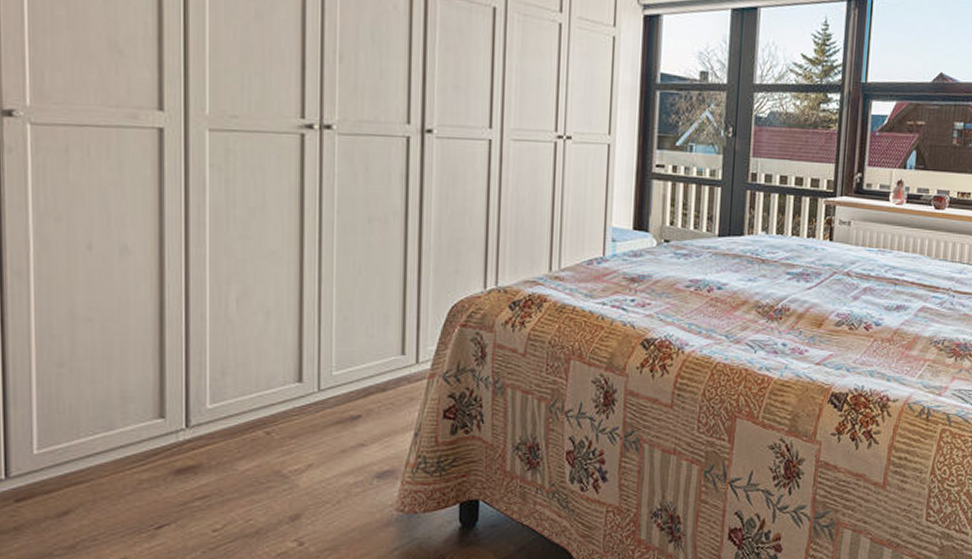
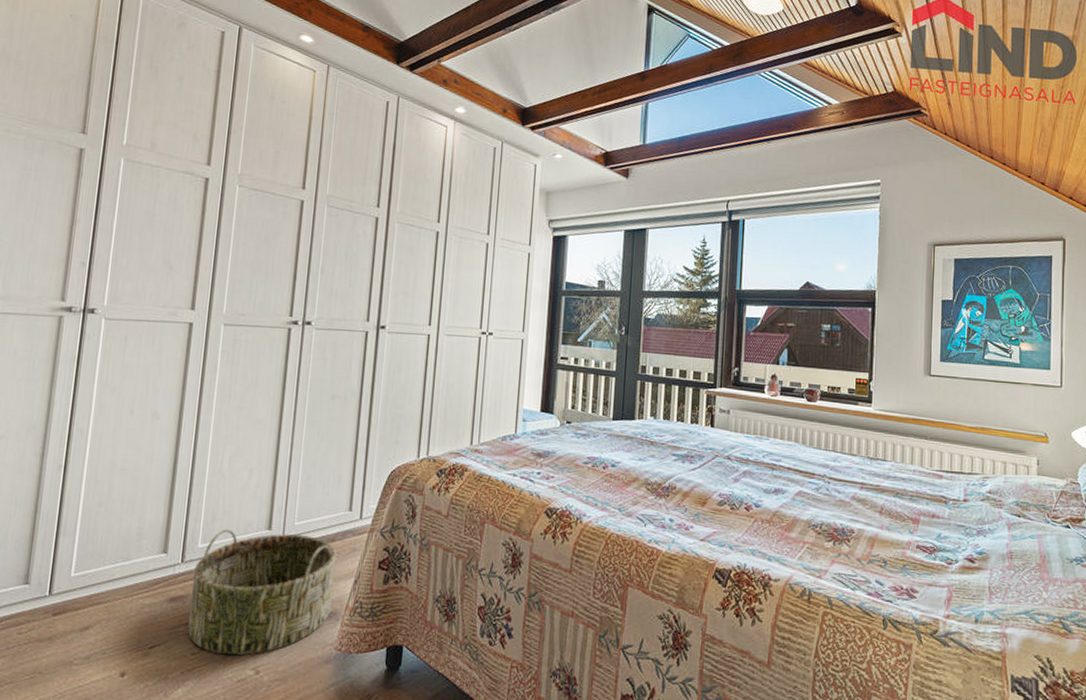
basket: none [203,385,390,528] -> present [187,529,337,656]

